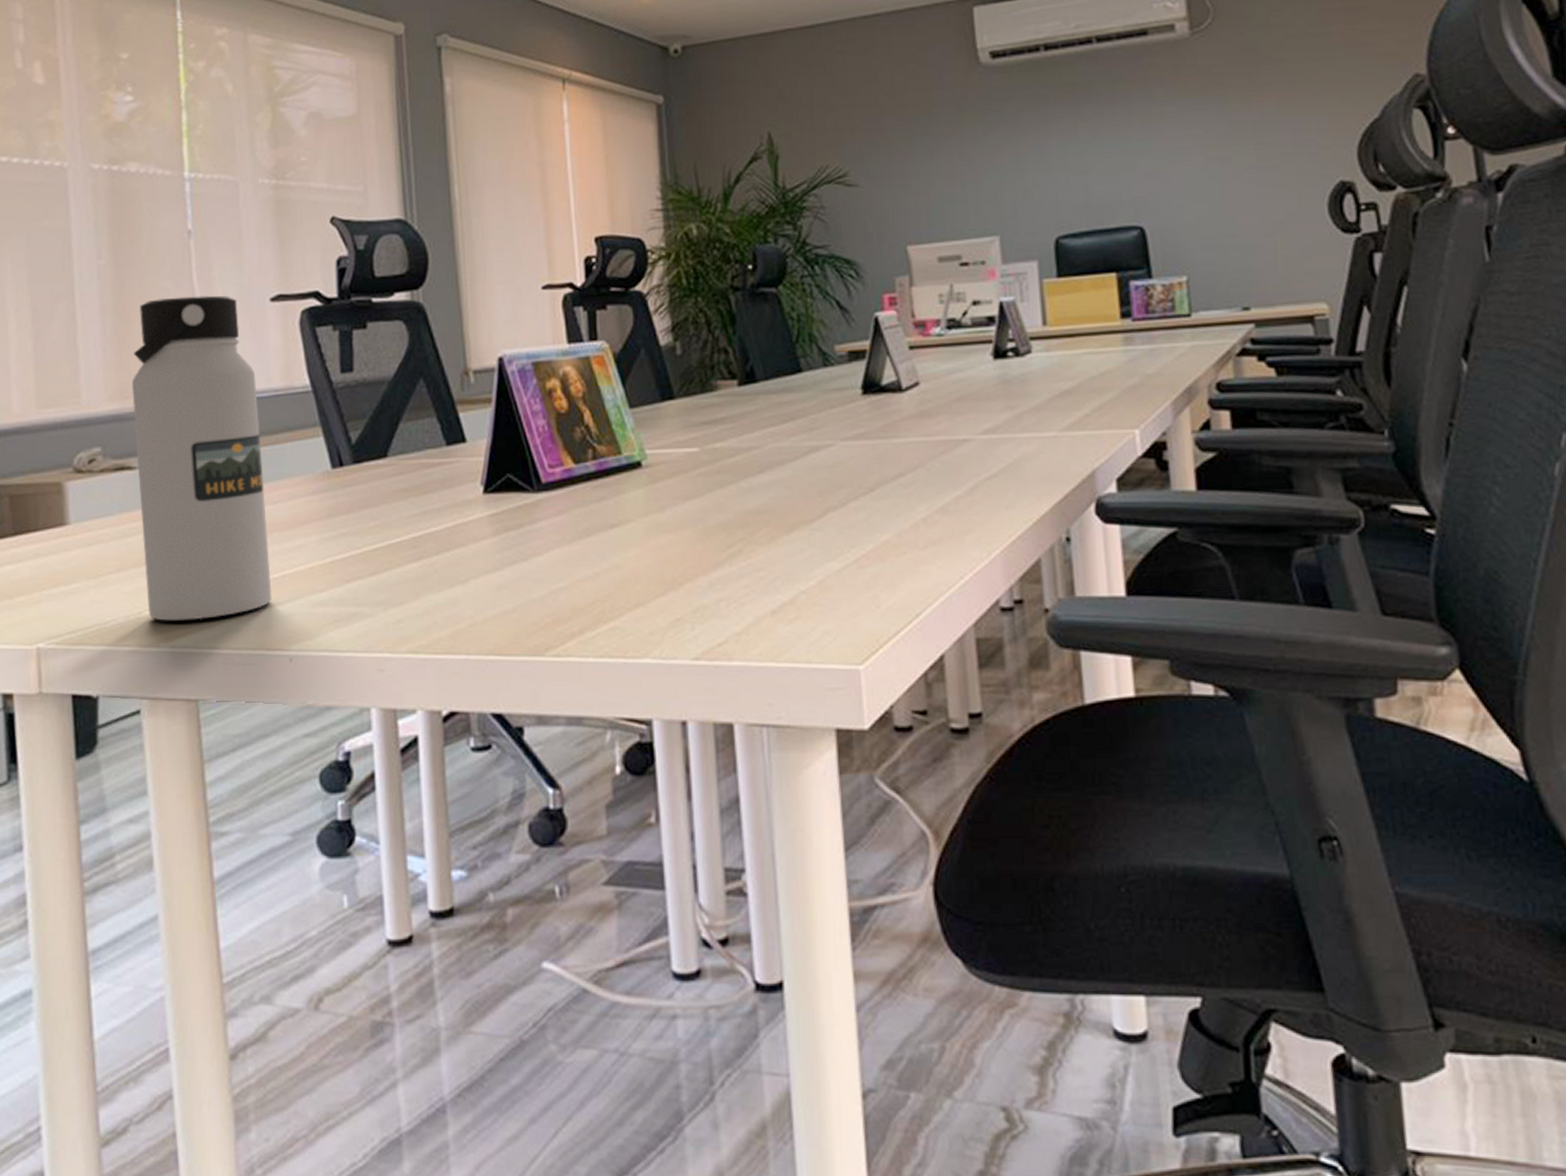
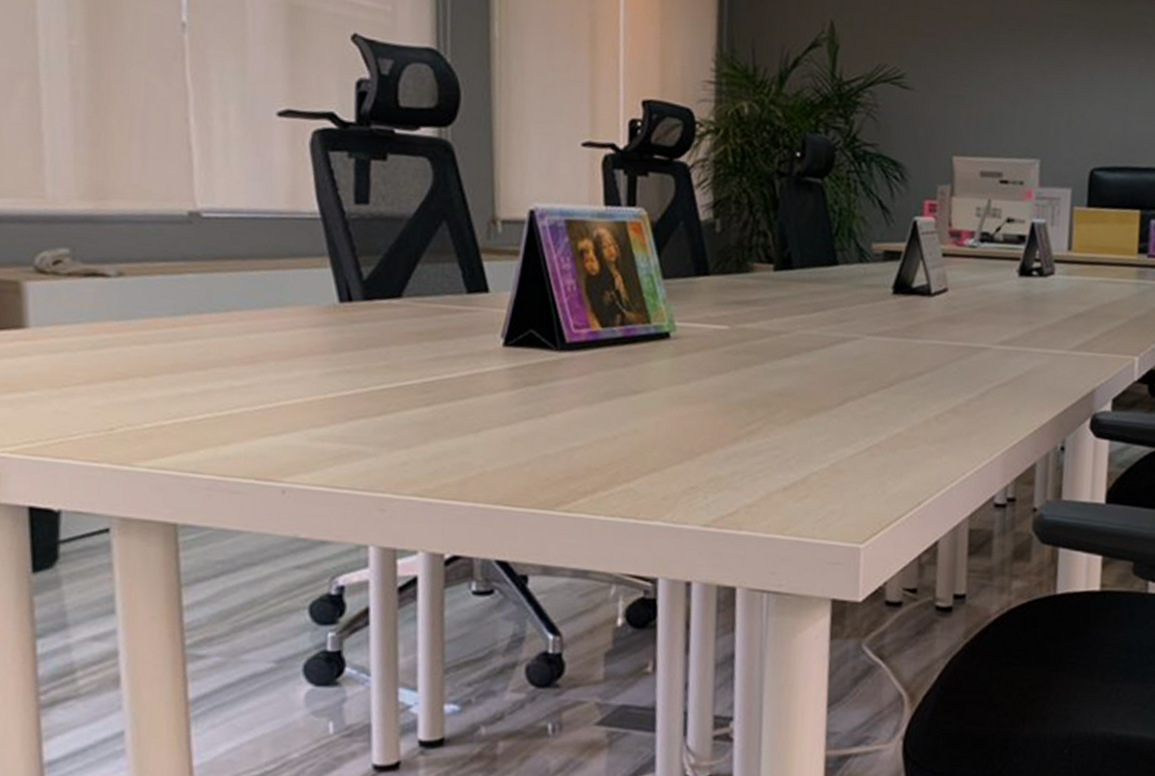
water bottle: present [131,295,272,621] -> none [108,94,265,442]

